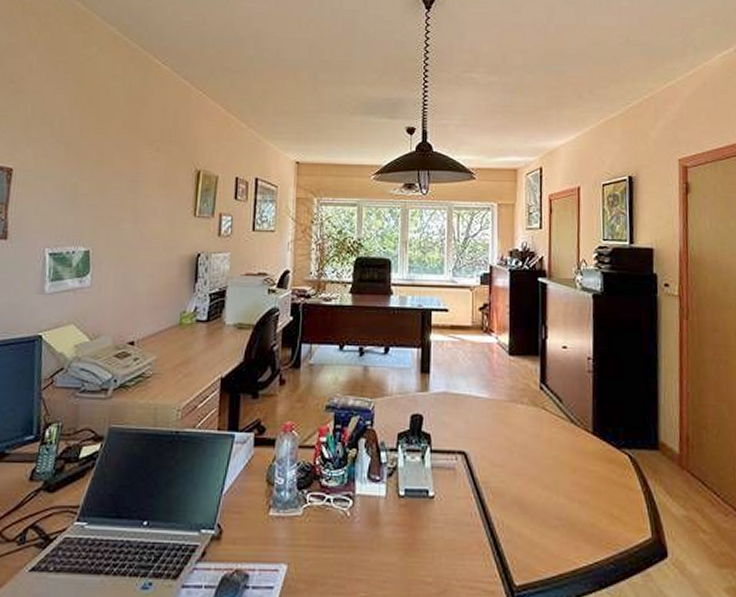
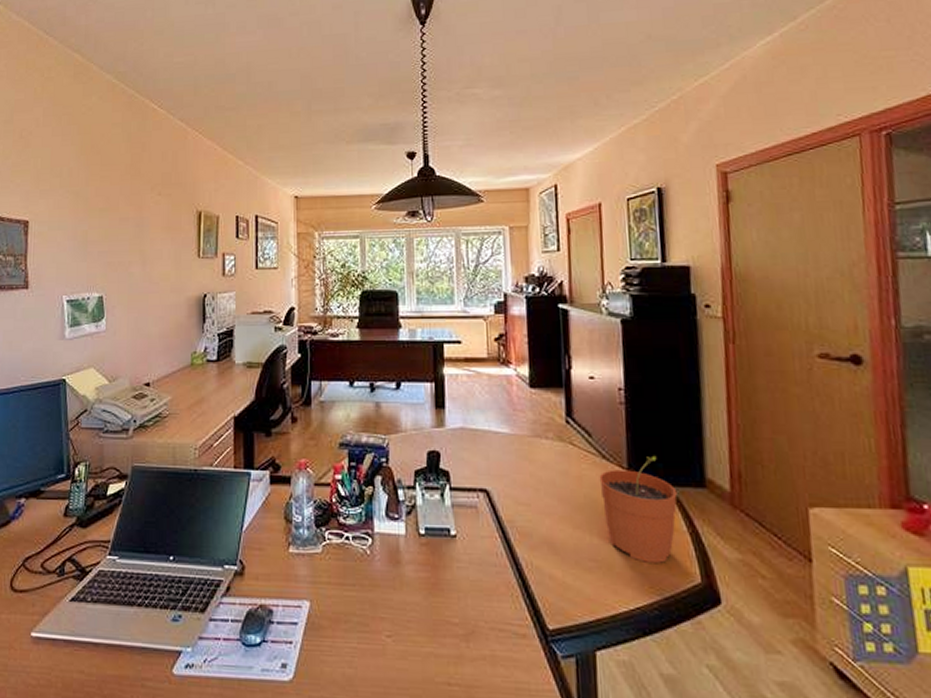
plant pot: none [567,420,635,520] -> present [599,455,678,563]

